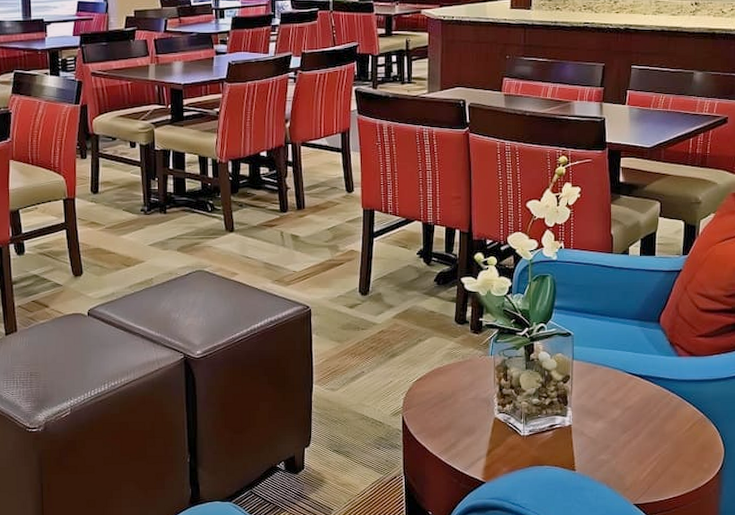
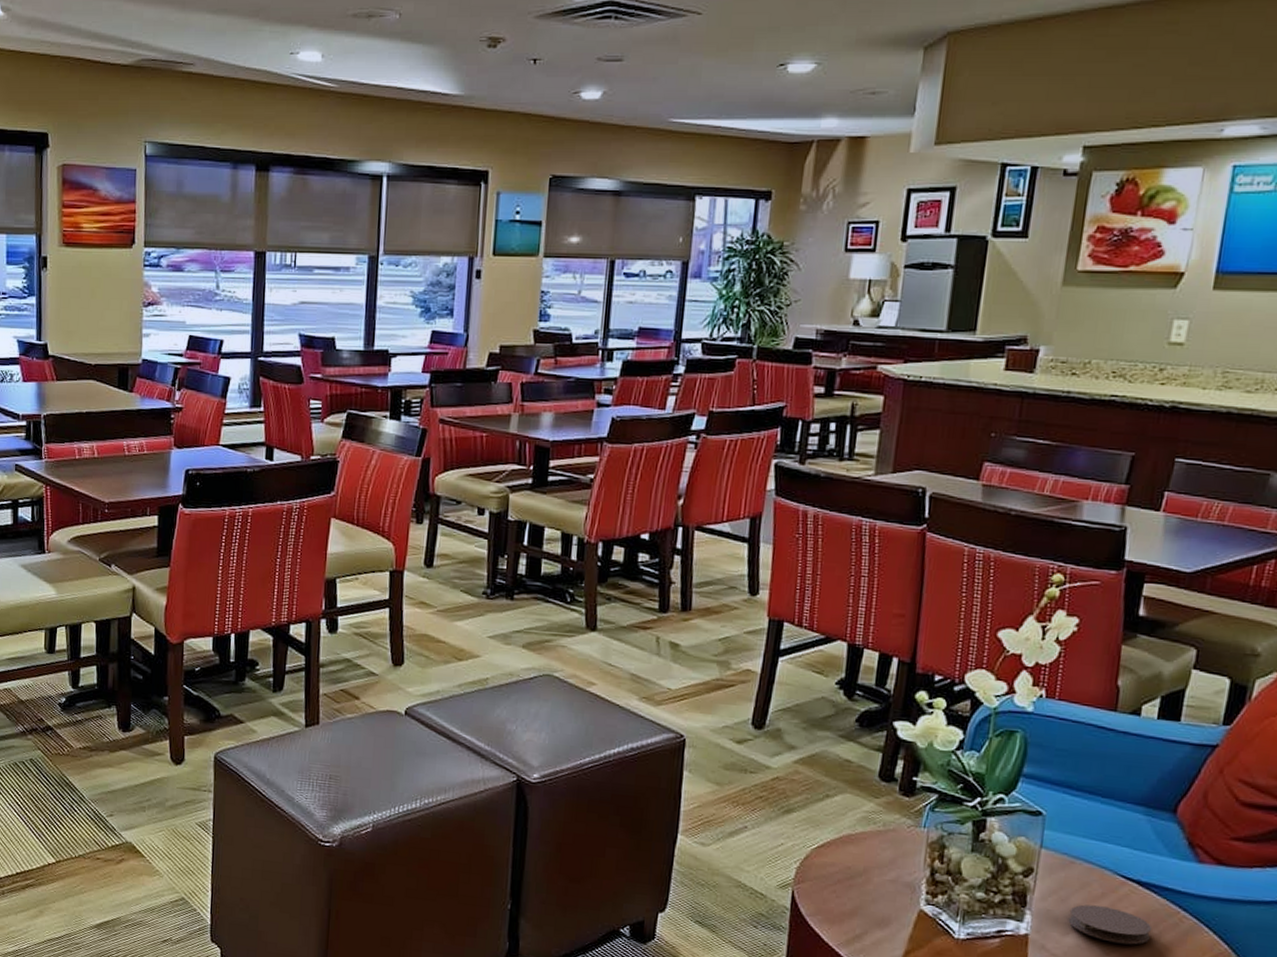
coaster: none [597,397,653,423] -> present [1068,904,1152,945]

